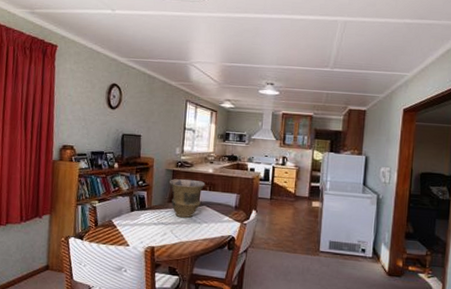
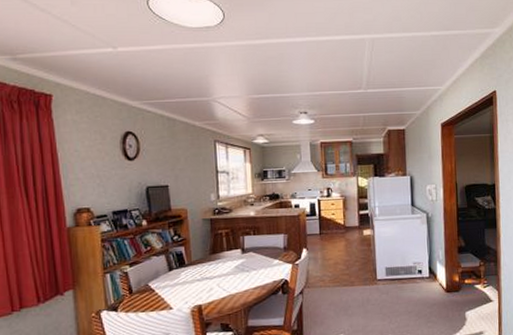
vase: present [169,179,206,218] -> none [207,226,249,269]

